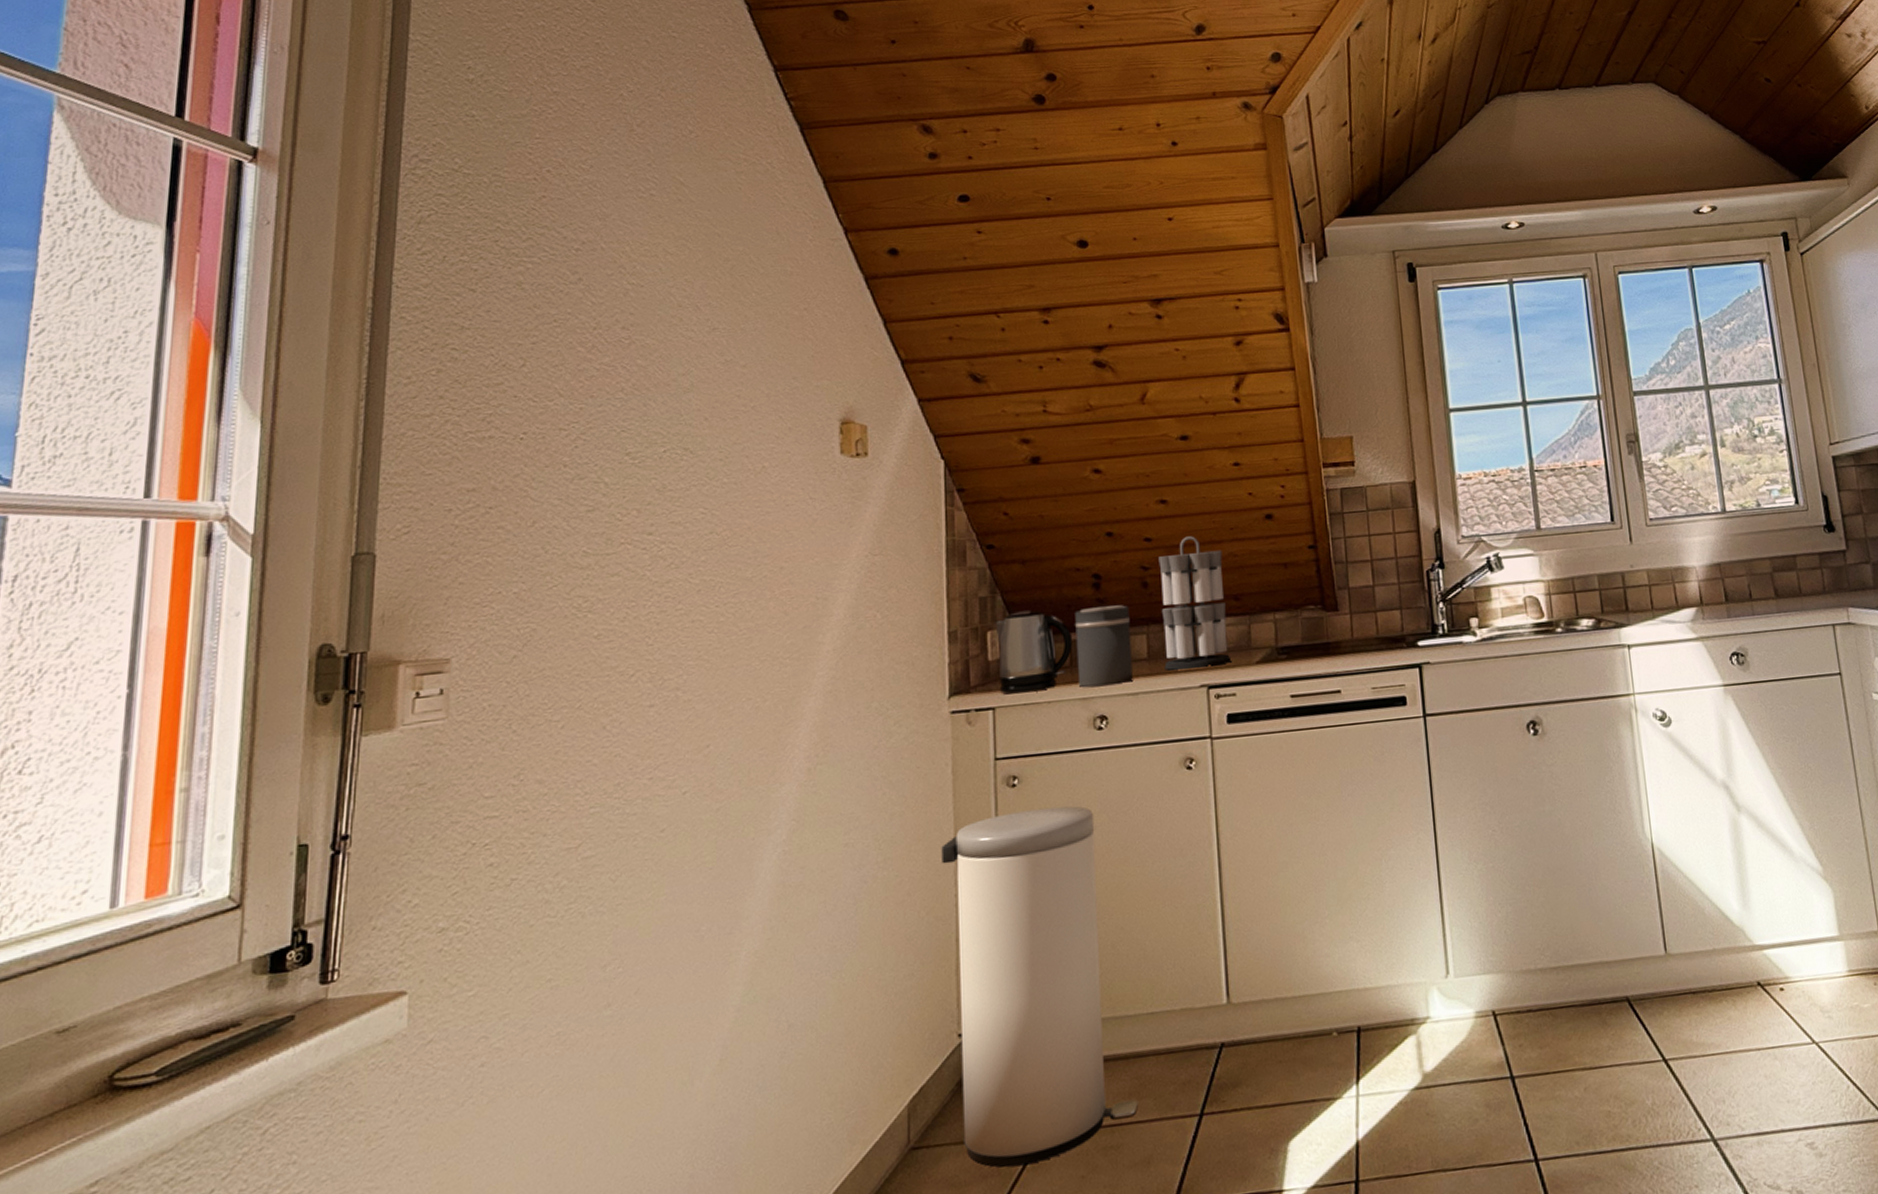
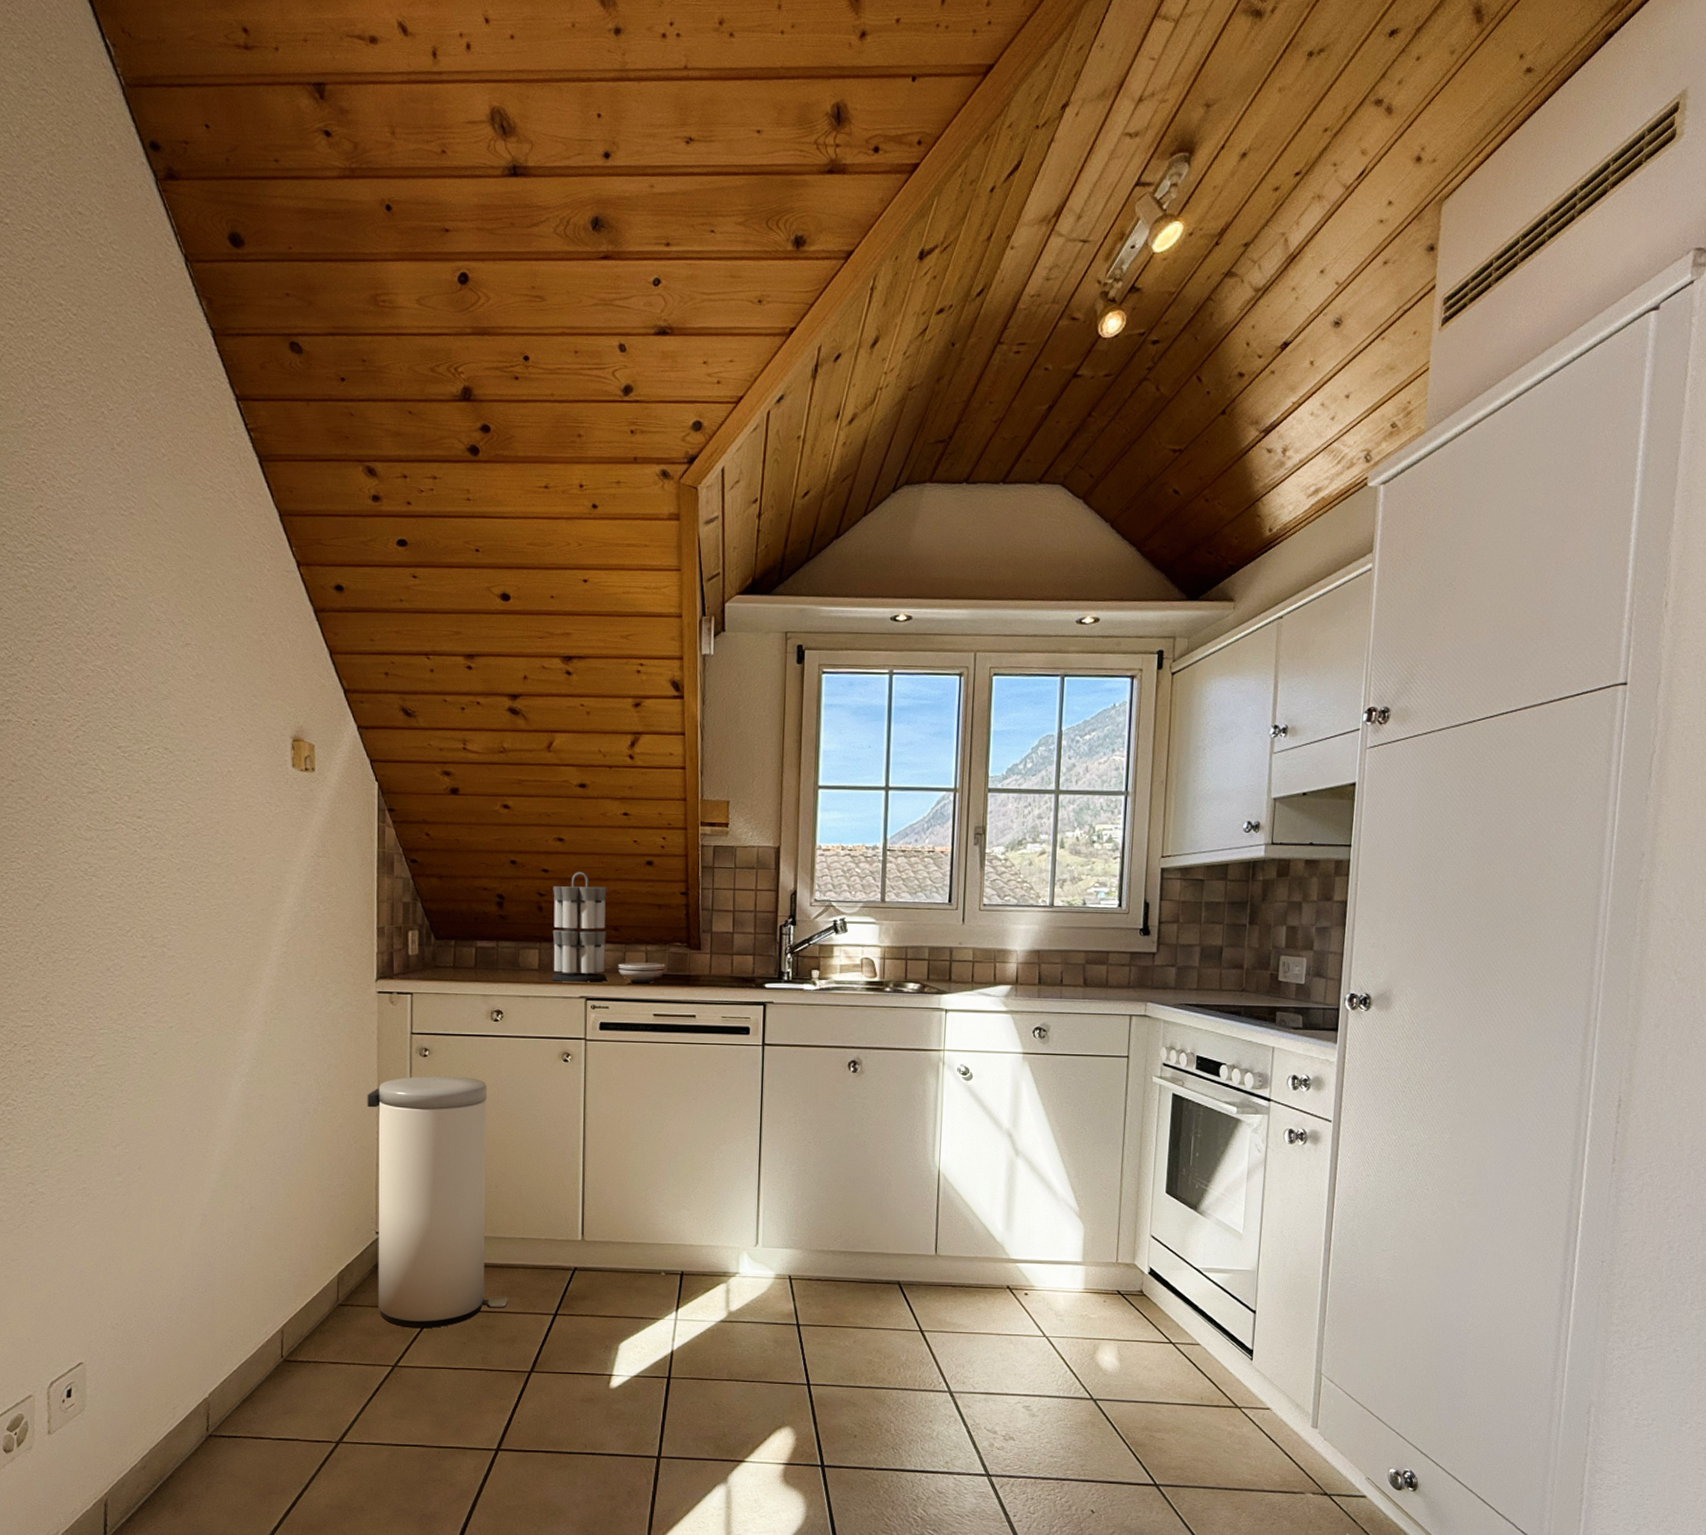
kettle: present [995,610,1073,695] -> none [415,918,478,984]
cylinder: present [1075,605,1133,687] -> none [480,922,526,987]
bowl: none [1242,632,1299,660] -> present [618,962,665,983]

